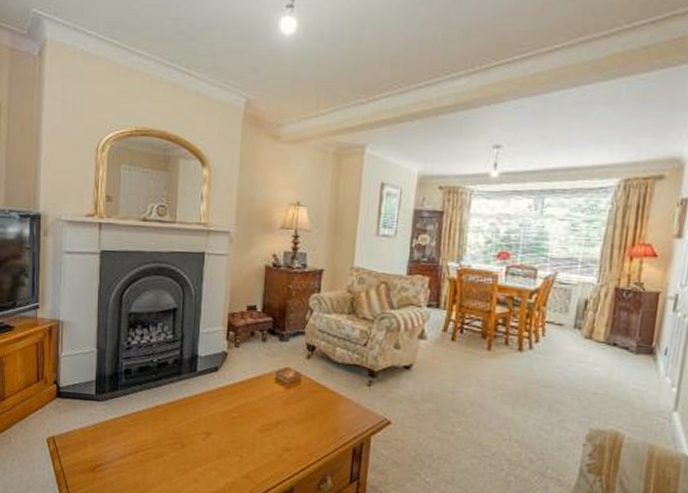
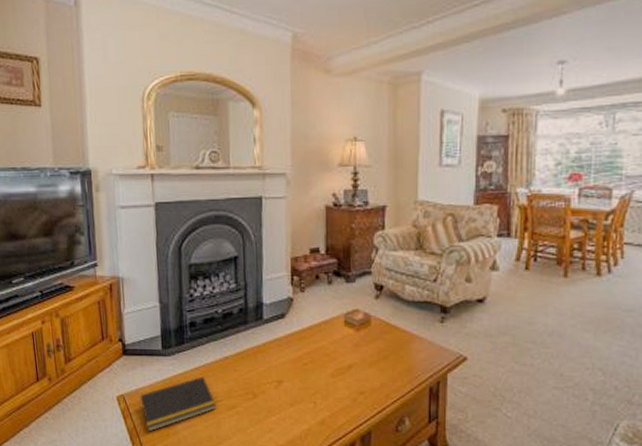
notepad: none [69,423,145,475] -> present [139,377,217,432]

